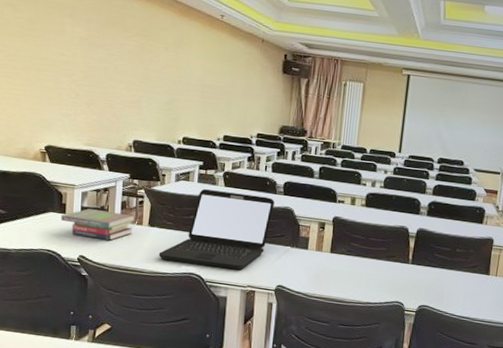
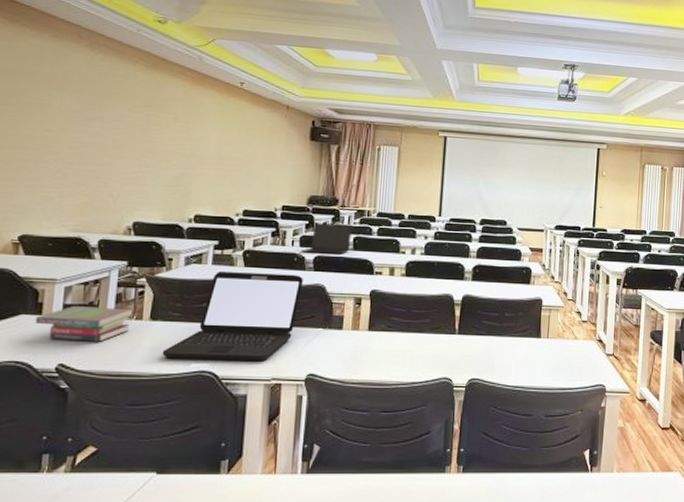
laptop: none [273,151,318,182] -> present [301,223,352,254]

